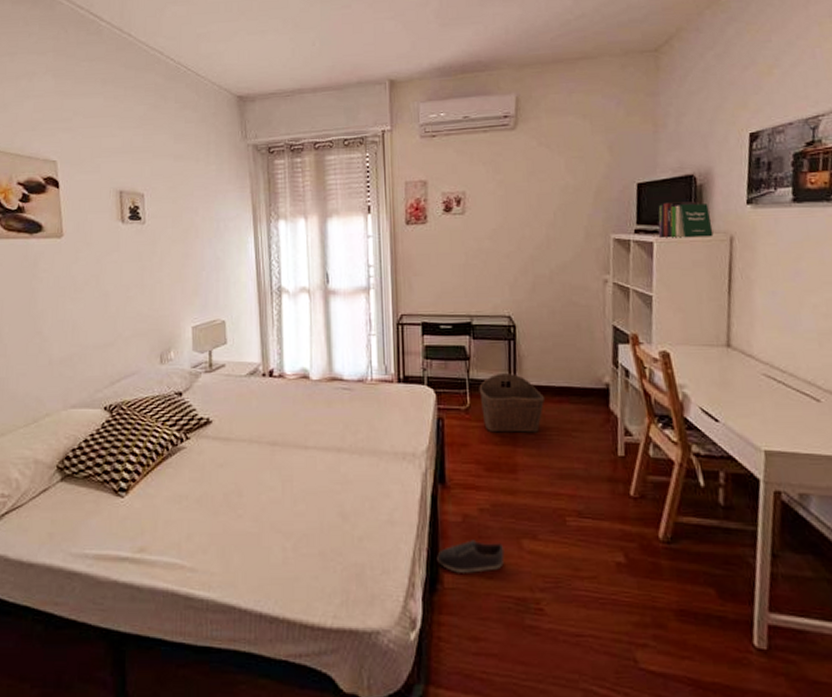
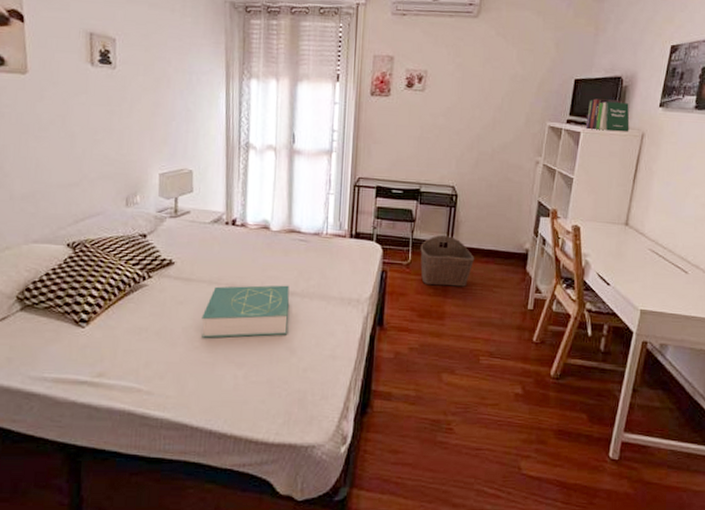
book: none [243,440,338,505] -> present [201,285,290,338]
shoe: present [437,539,505,573] -> none [369,373,427,400]

